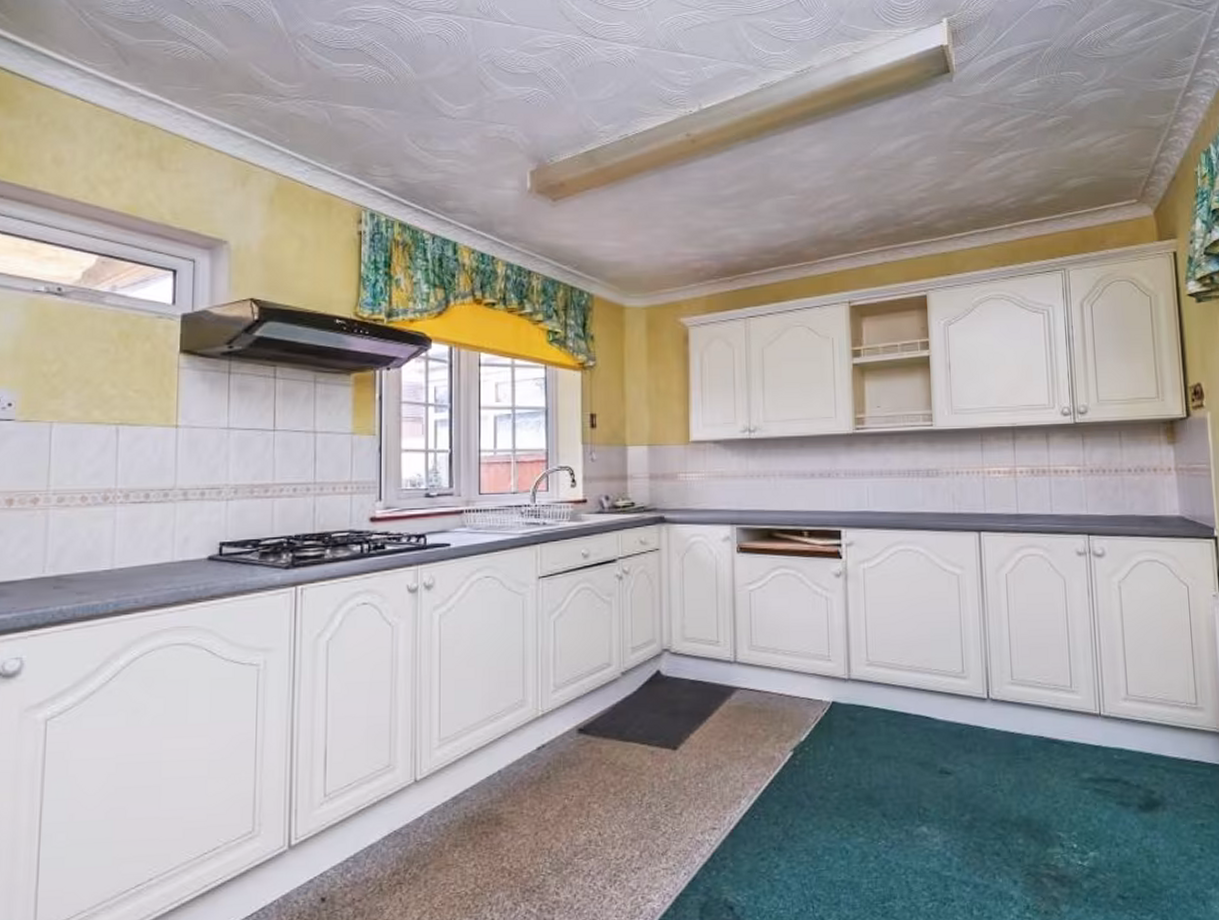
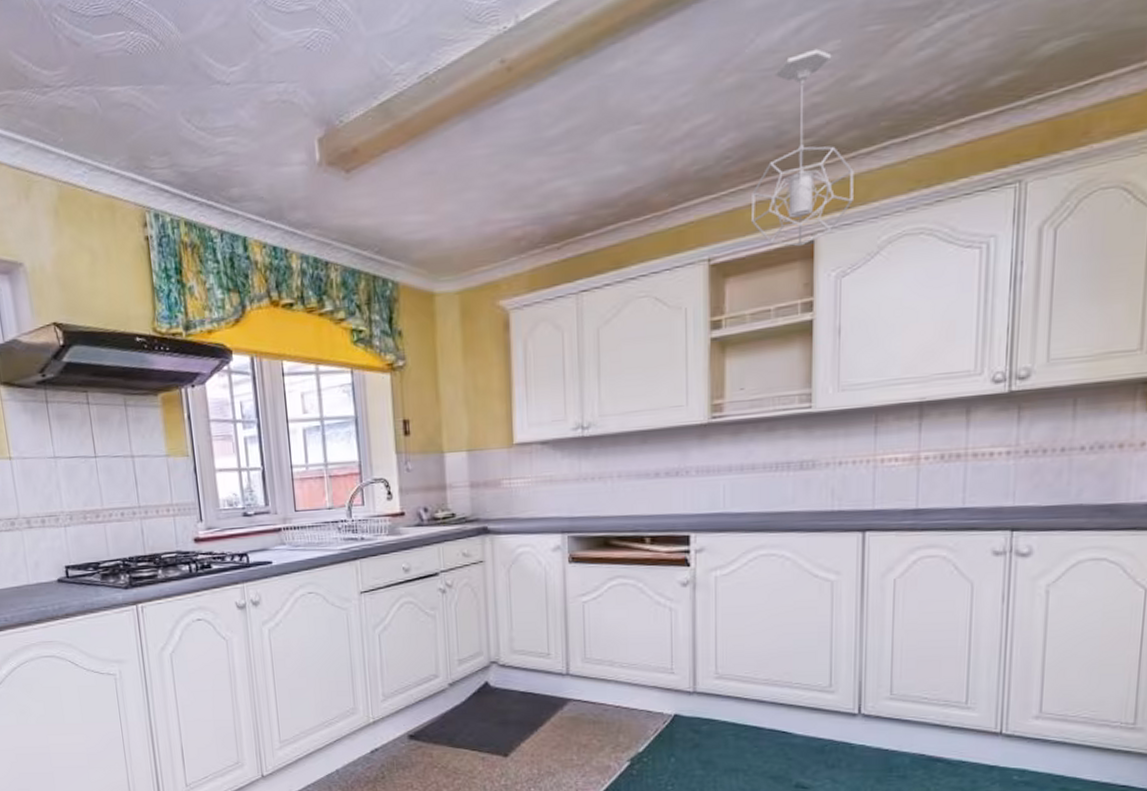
pendant light: none [879,160,953,299] -> present [752,48,854,247]

